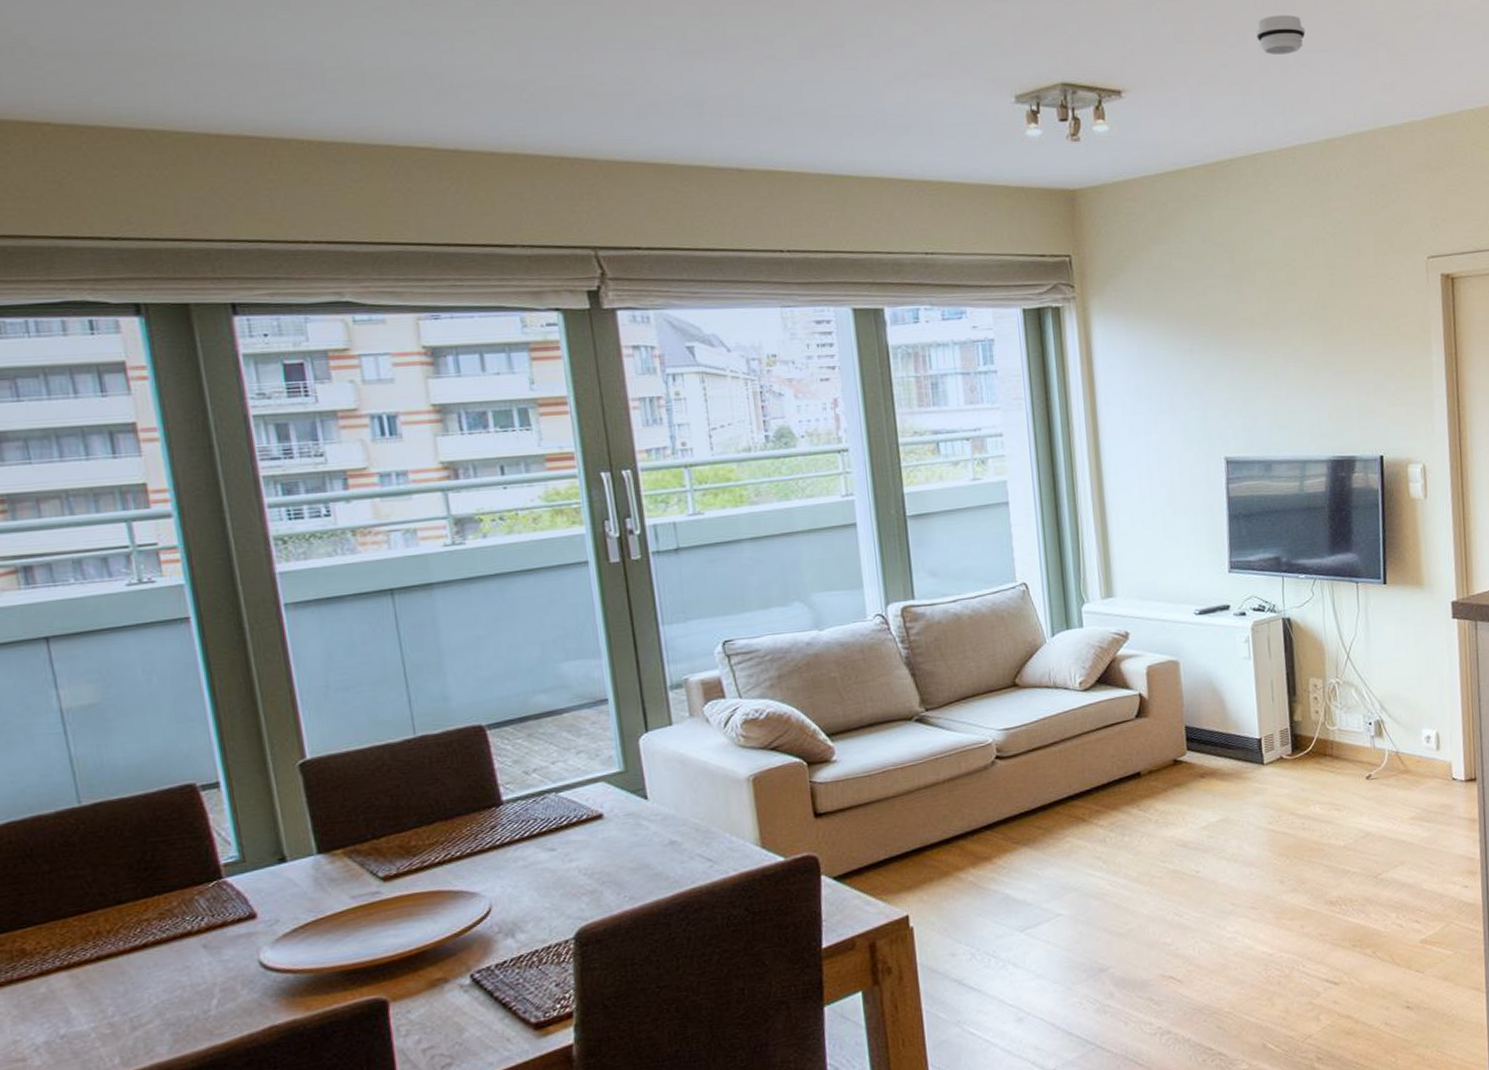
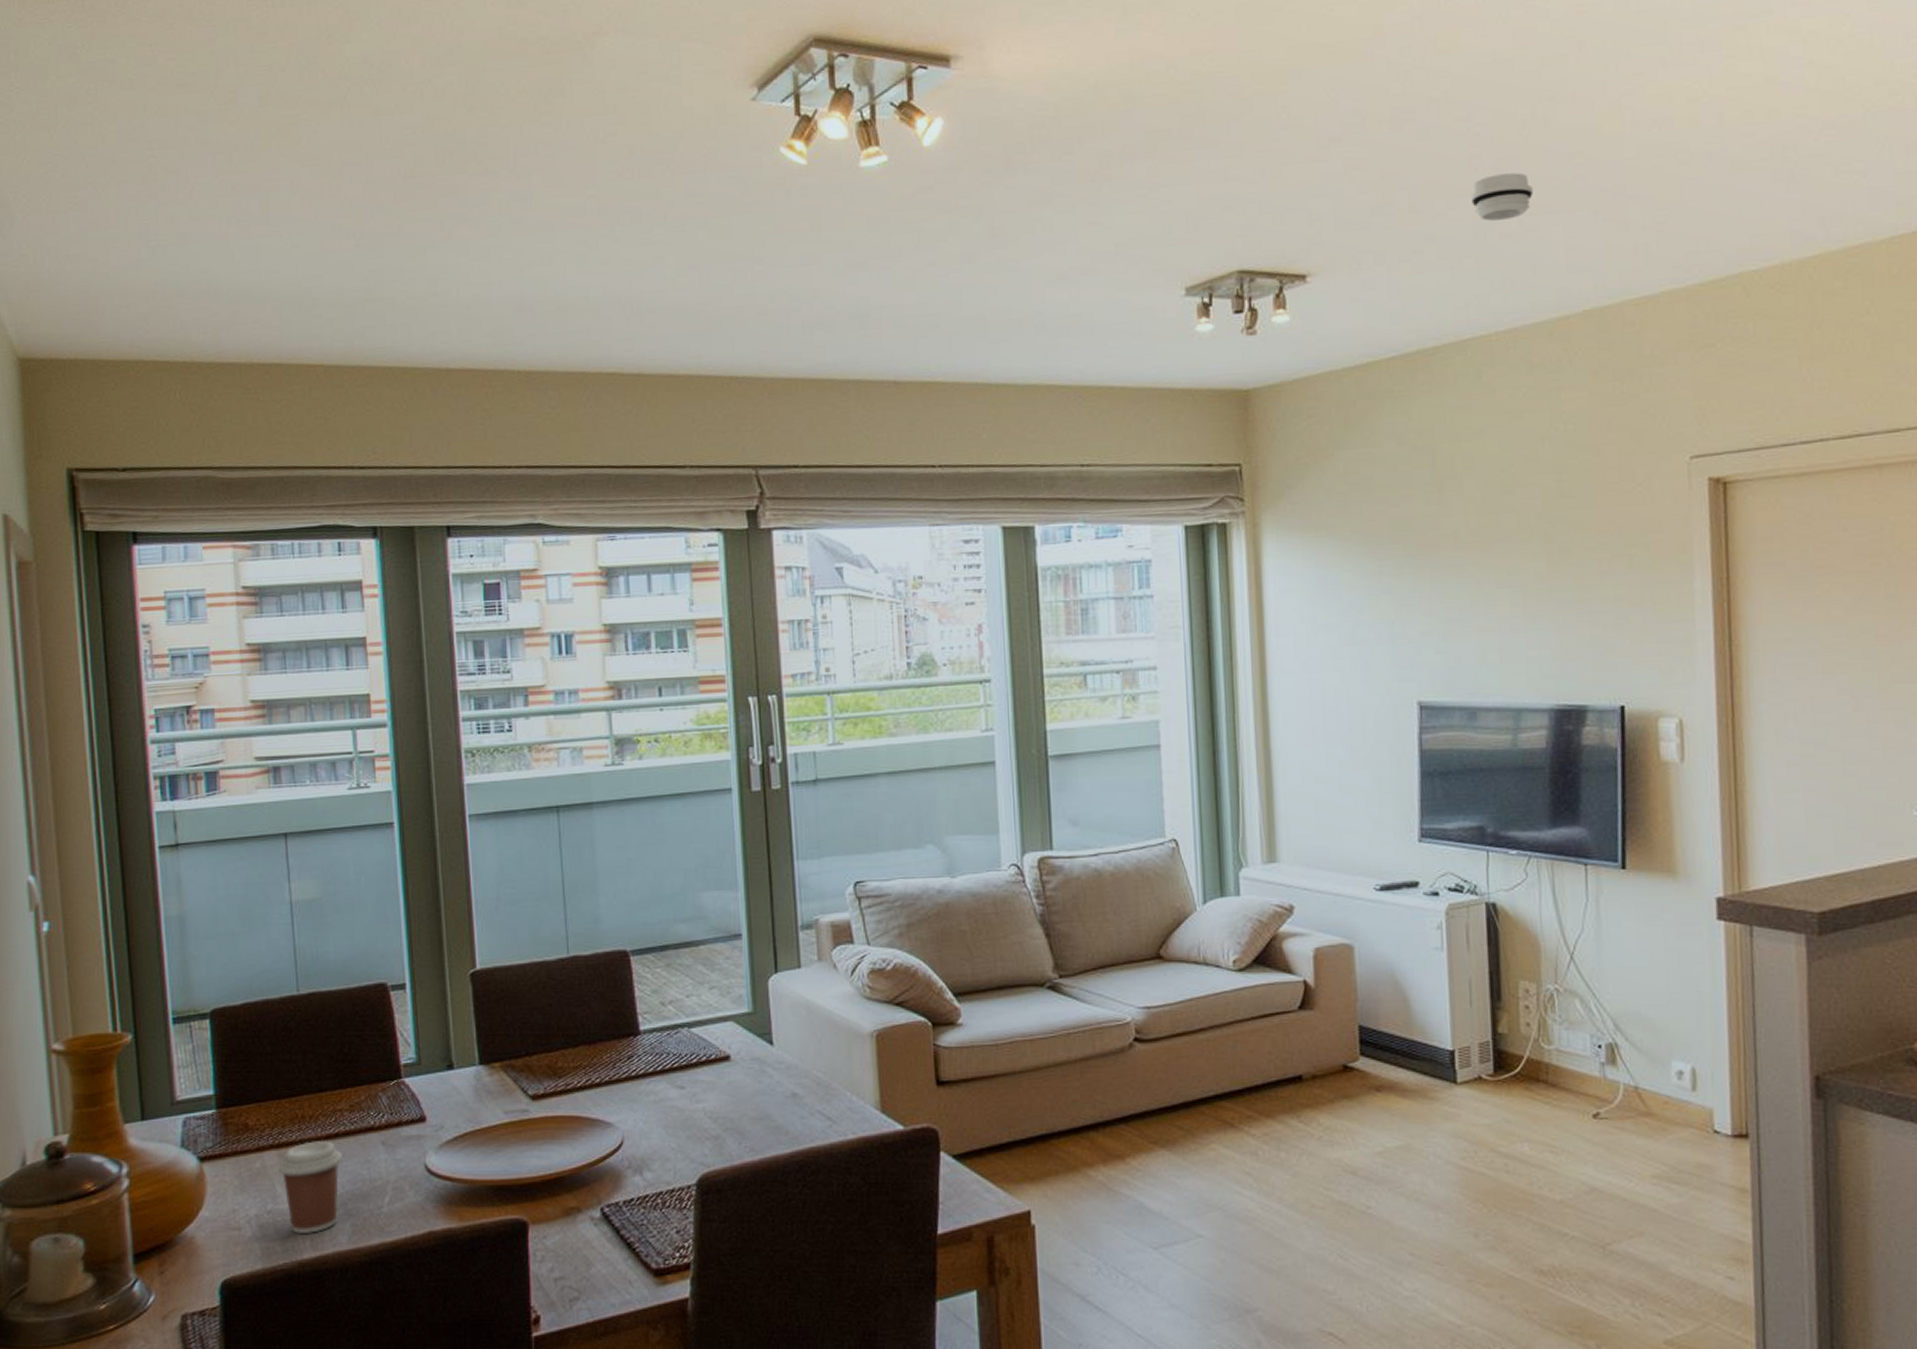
coffee cup: none [70,953,154,1053] -> present [278,1140,342,1233]

